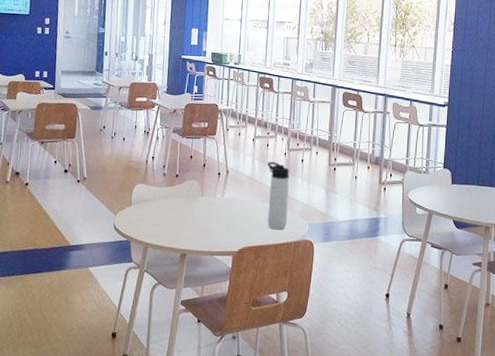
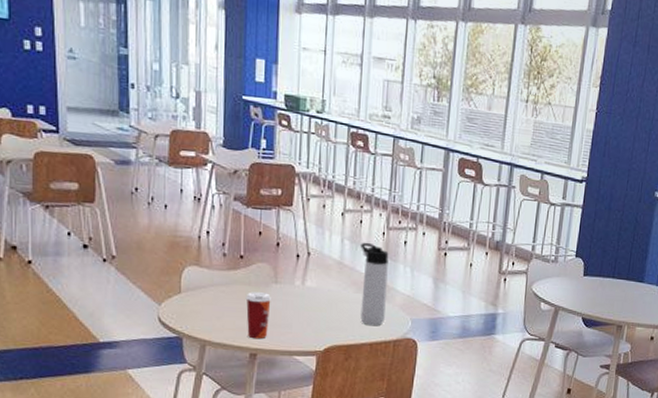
paper cup: none [179,203,198,242] -> present [245,292,271,339]

